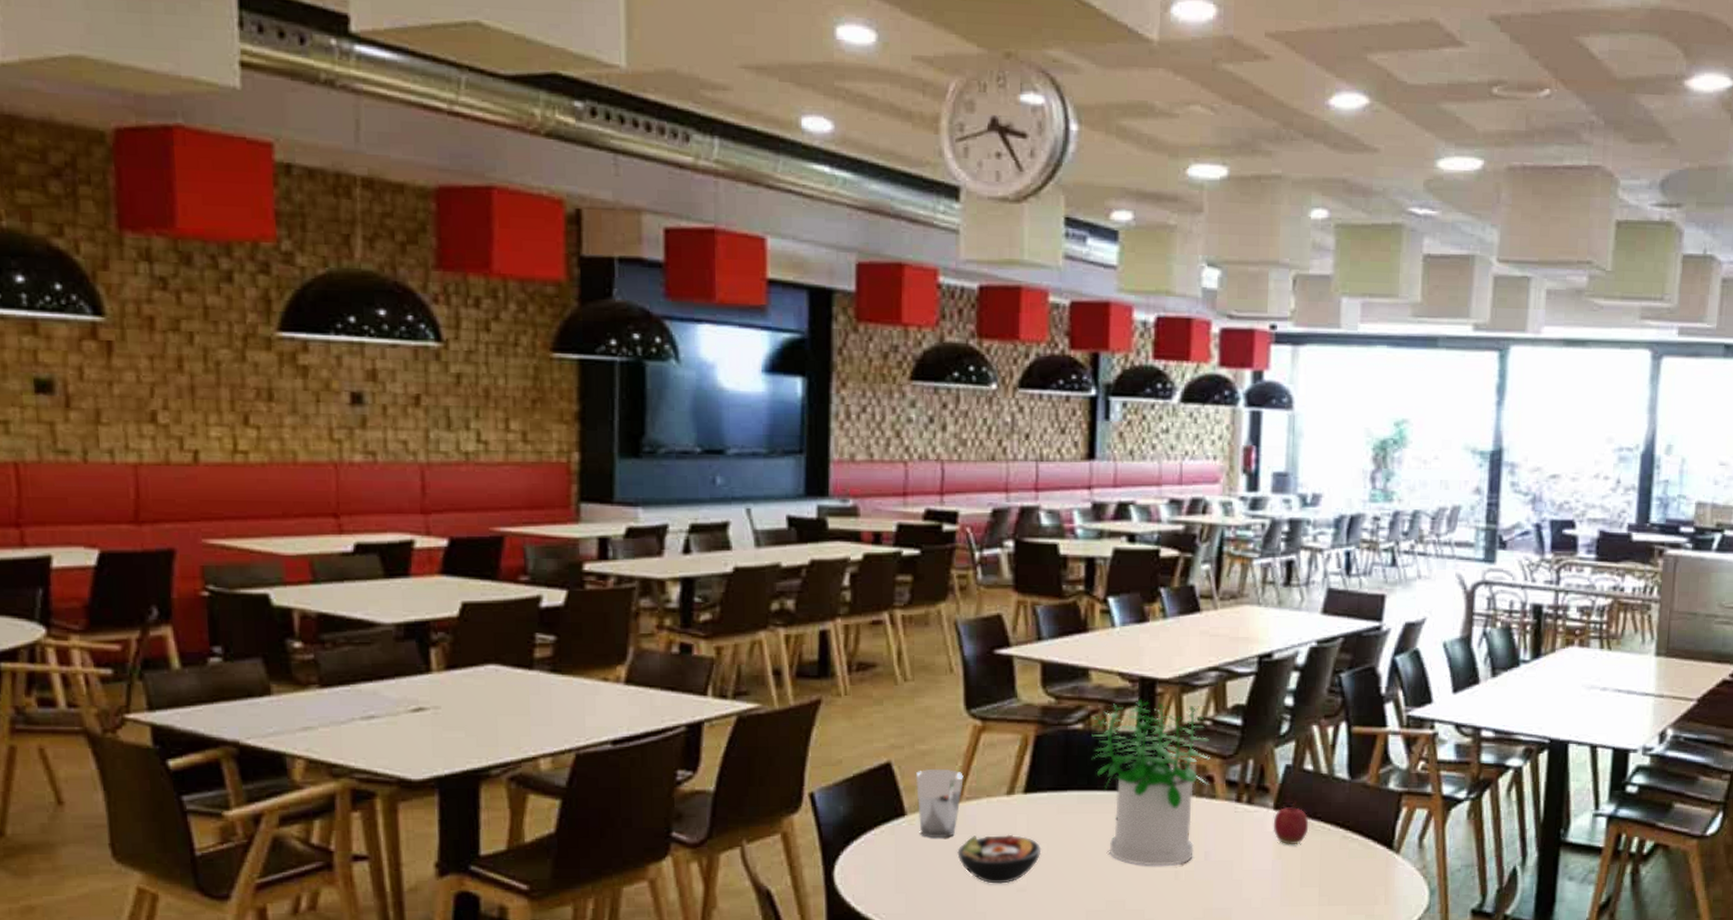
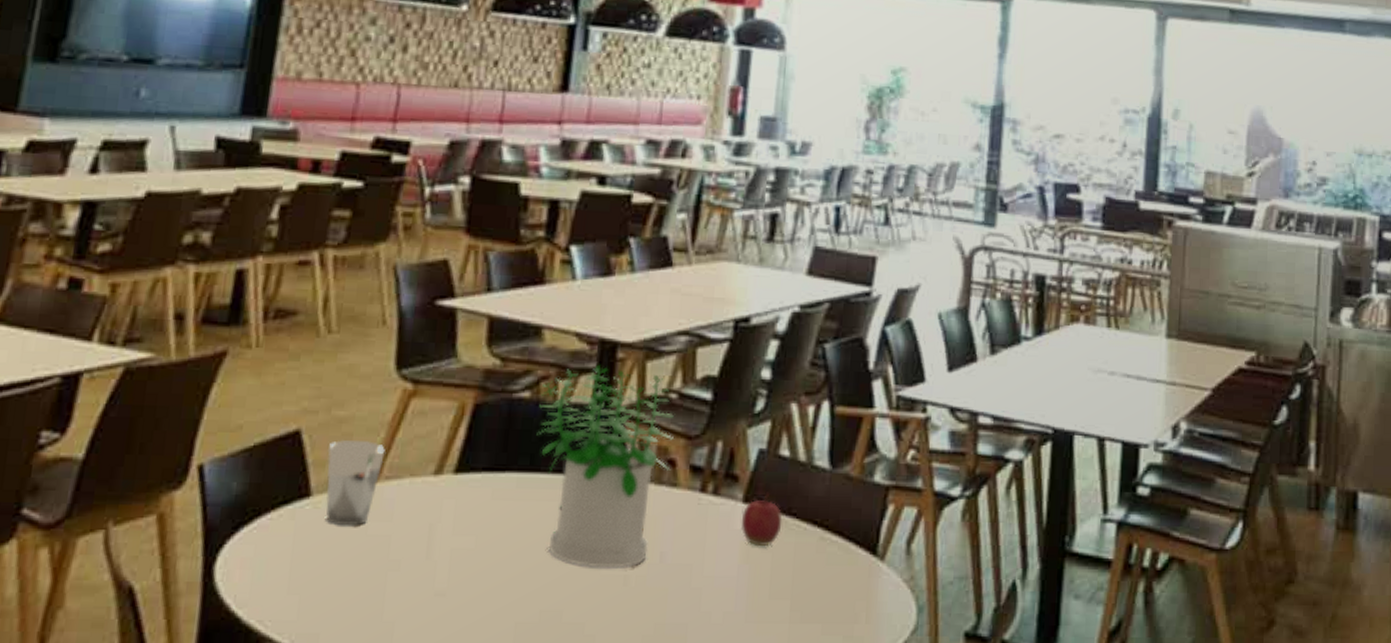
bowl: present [957,834,1042,884] -> none [367,523,469,586]

